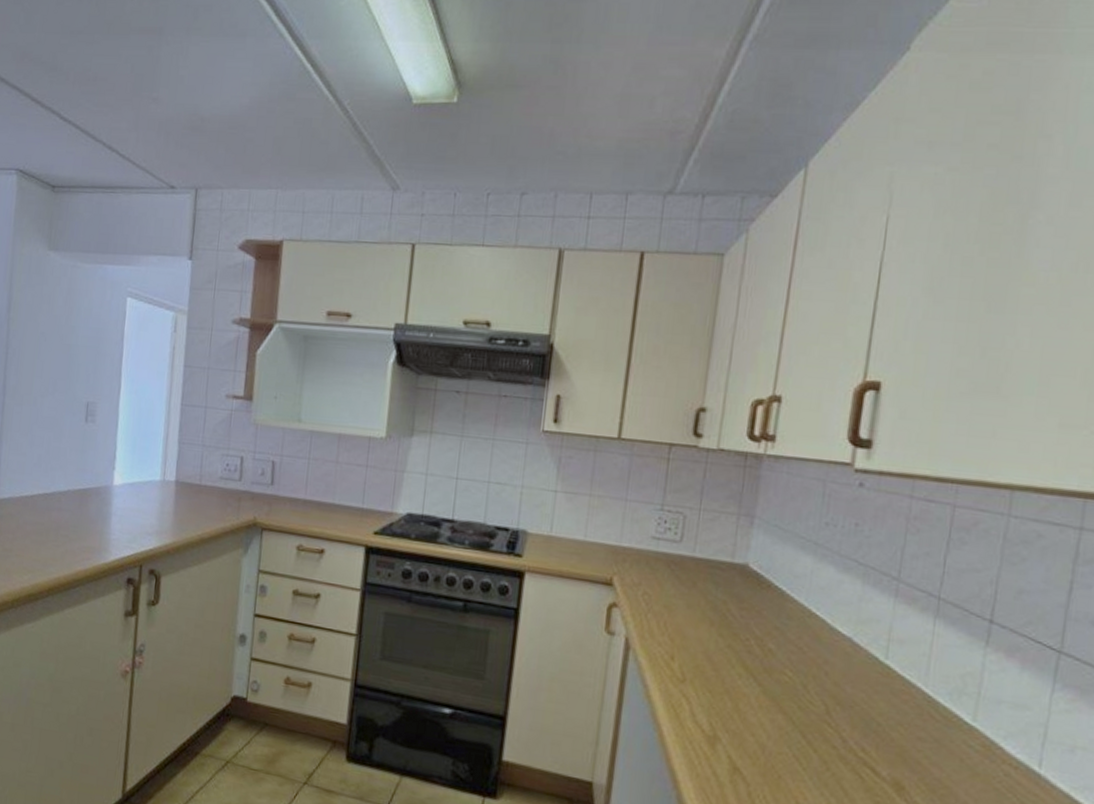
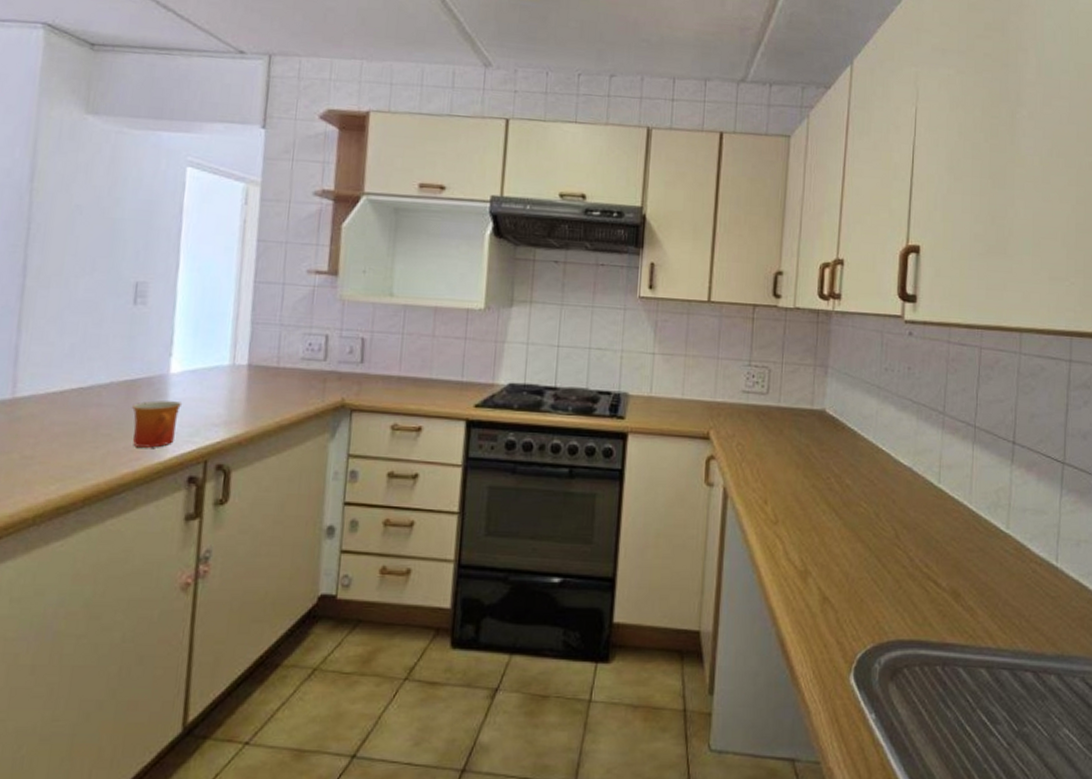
mug: none [84,508,123,550] -> present [132,400,183,448]

